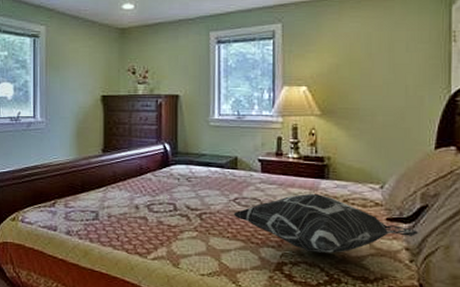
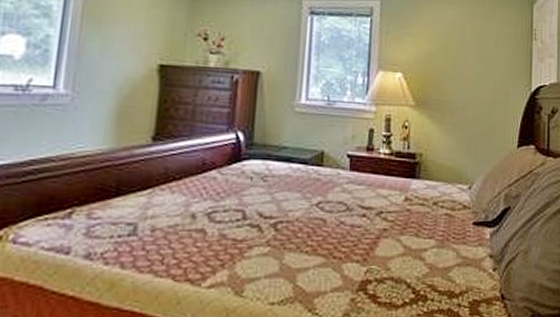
decorative pillow: present [233,193,419,253] -> none [315,195,502,266]

